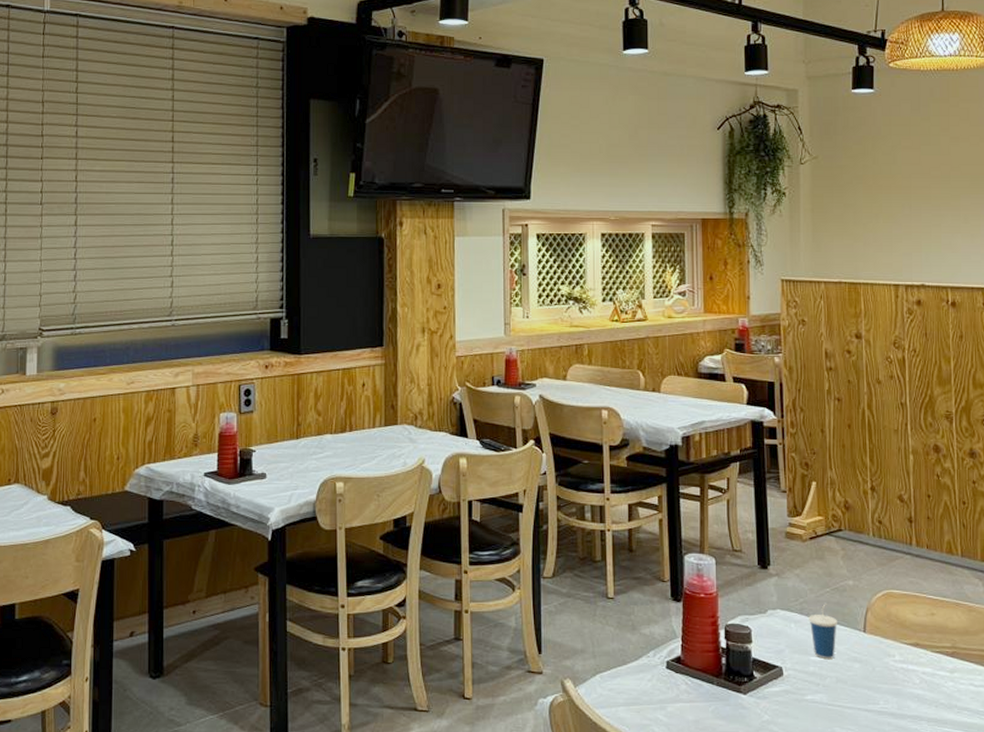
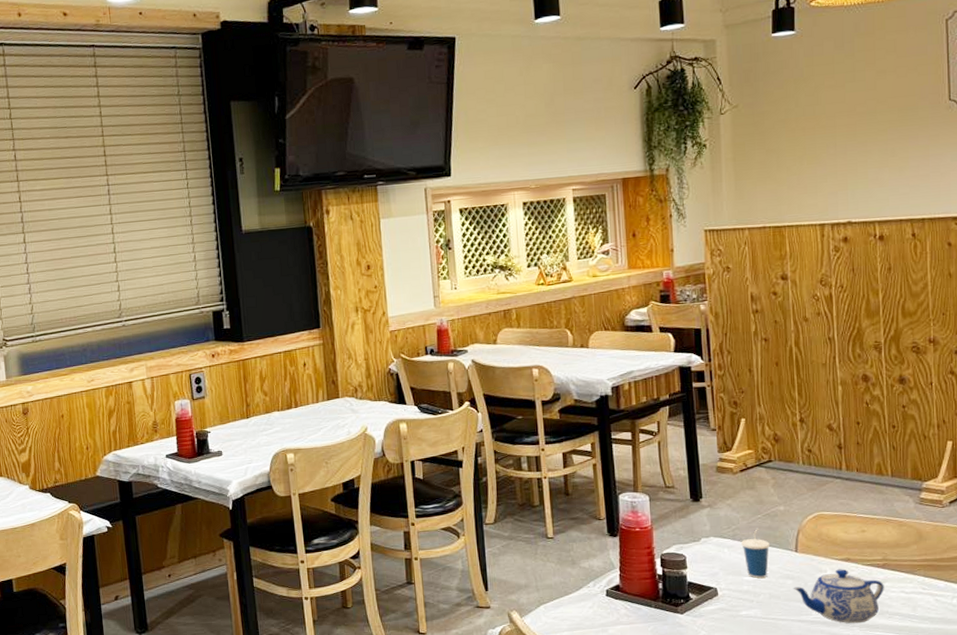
teapot: none [860,654,953,717] -> present [793,569,884,624]

